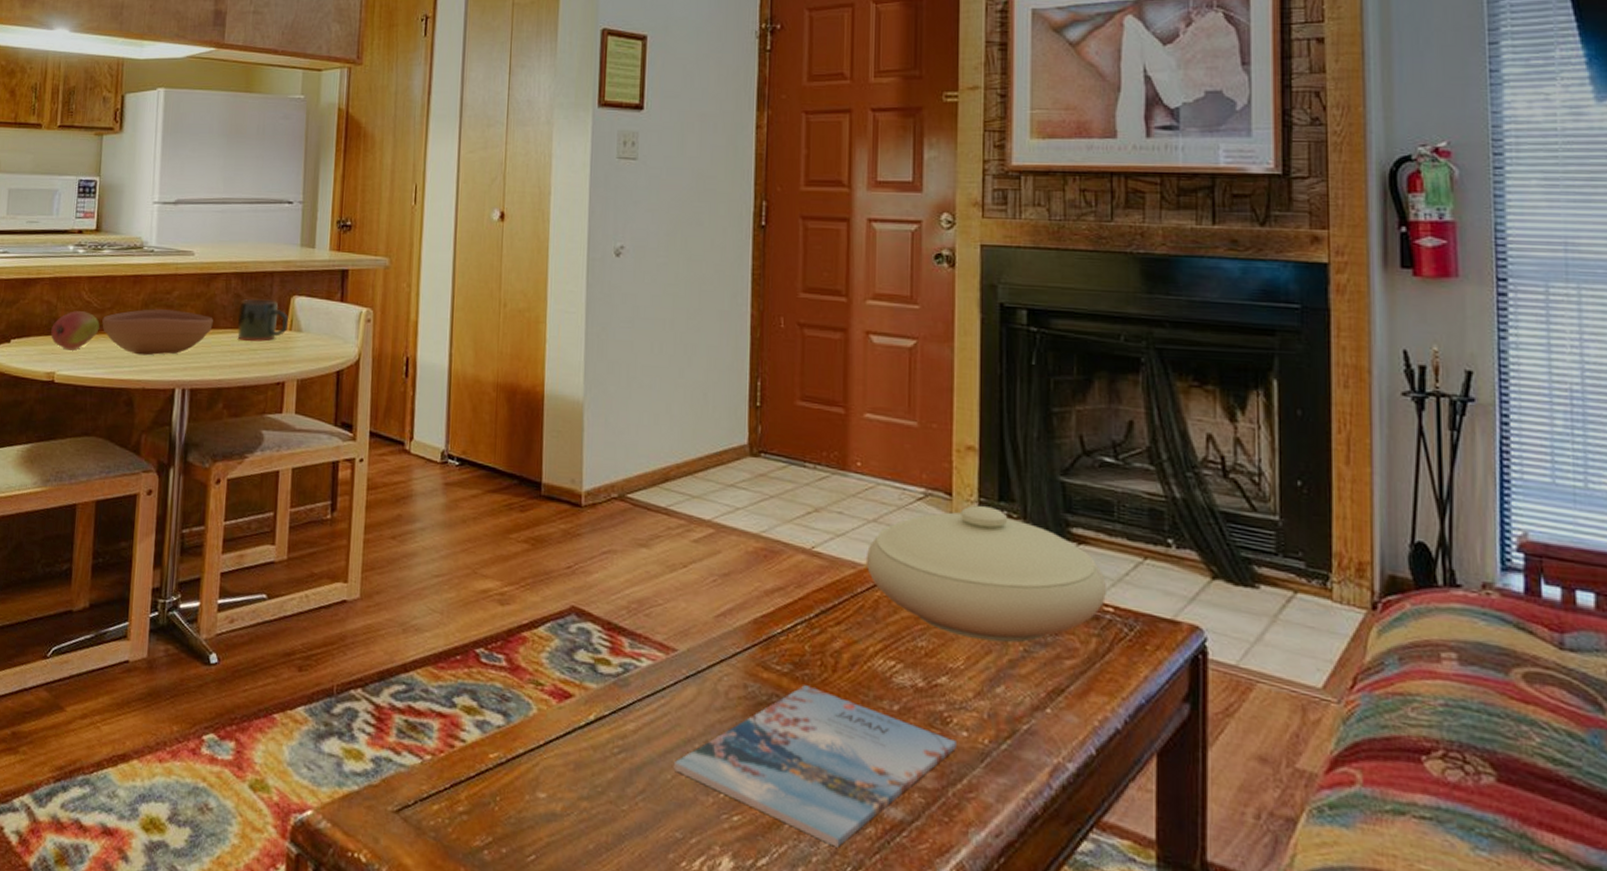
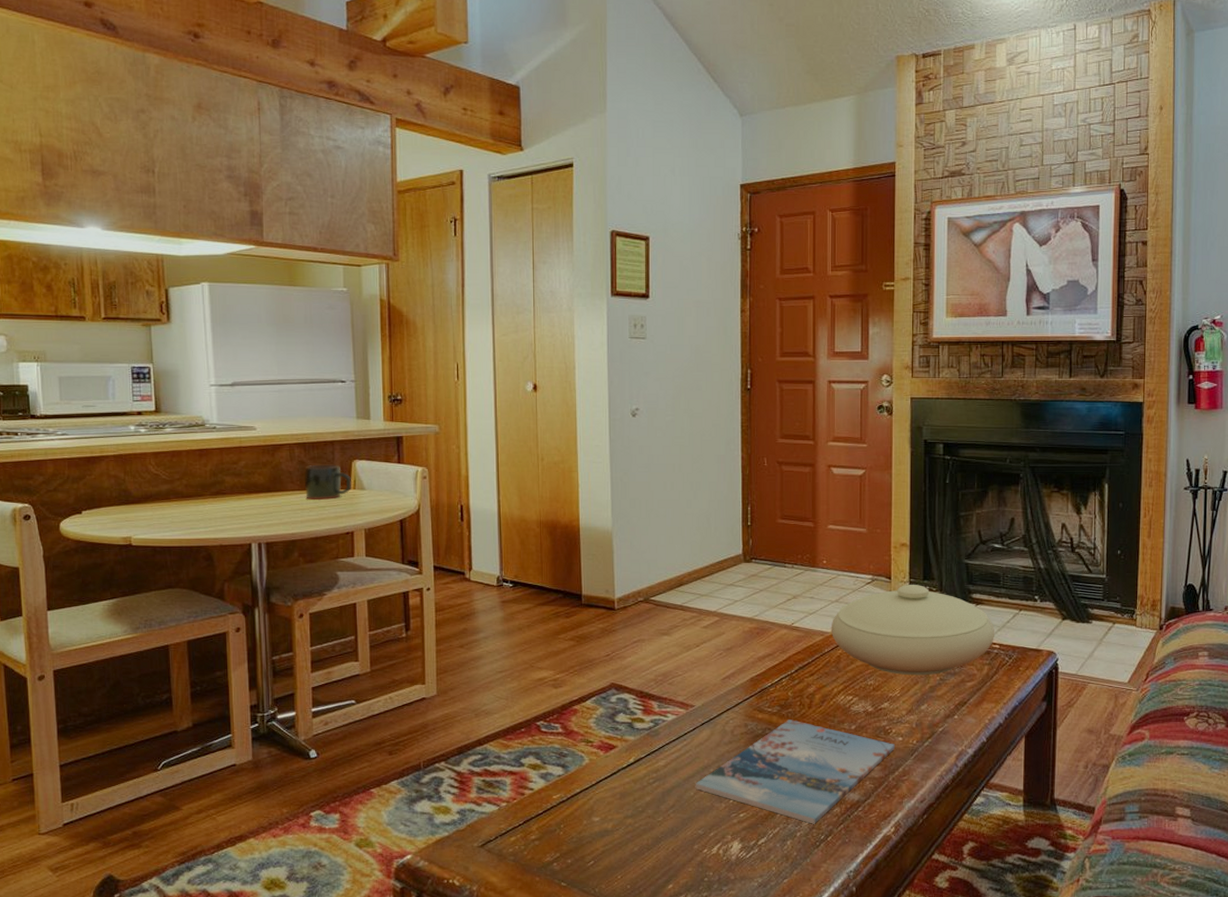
fruit: present [51,311,100,351] -> none [122,483,171,517]
bowl: present [102,309,213,356] -> none [173,477,281,517]

